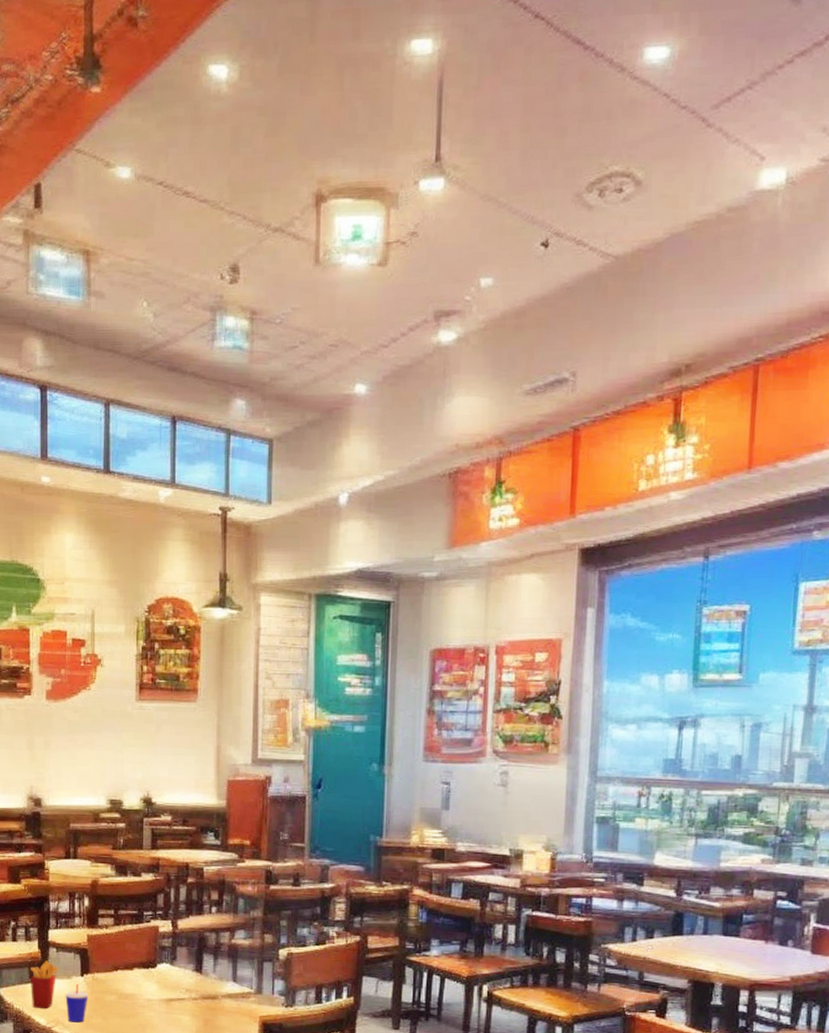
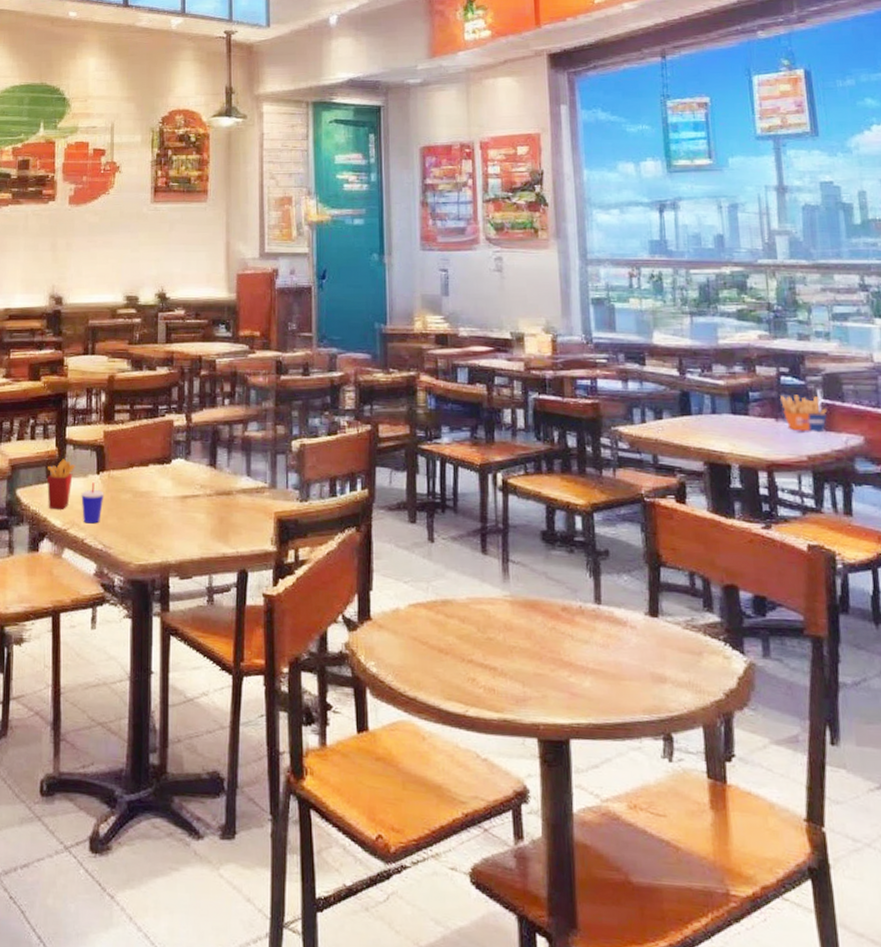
french fries: none [773,918,818,954] -> present [780,395,828,431]

